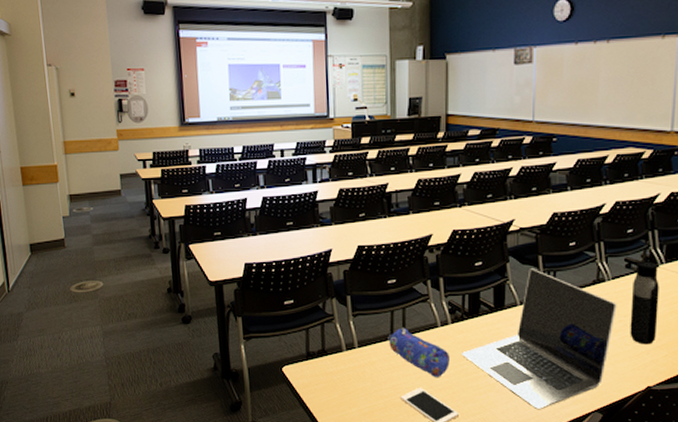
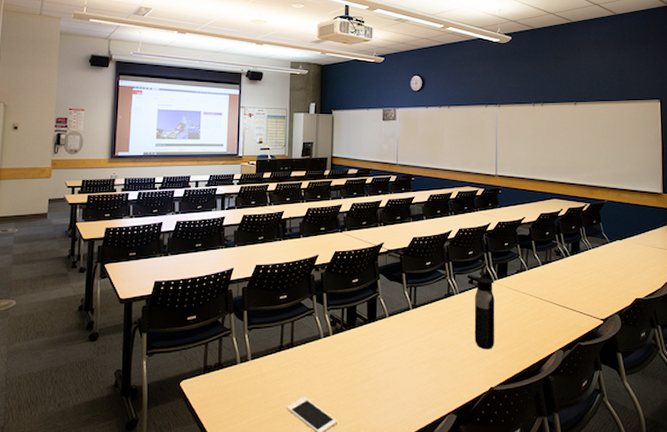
pencil case: present [388,327,450,377] -> none [278,339,330,386]
laptop: present [462,268,617,410] -> none [341,284,464,414]

